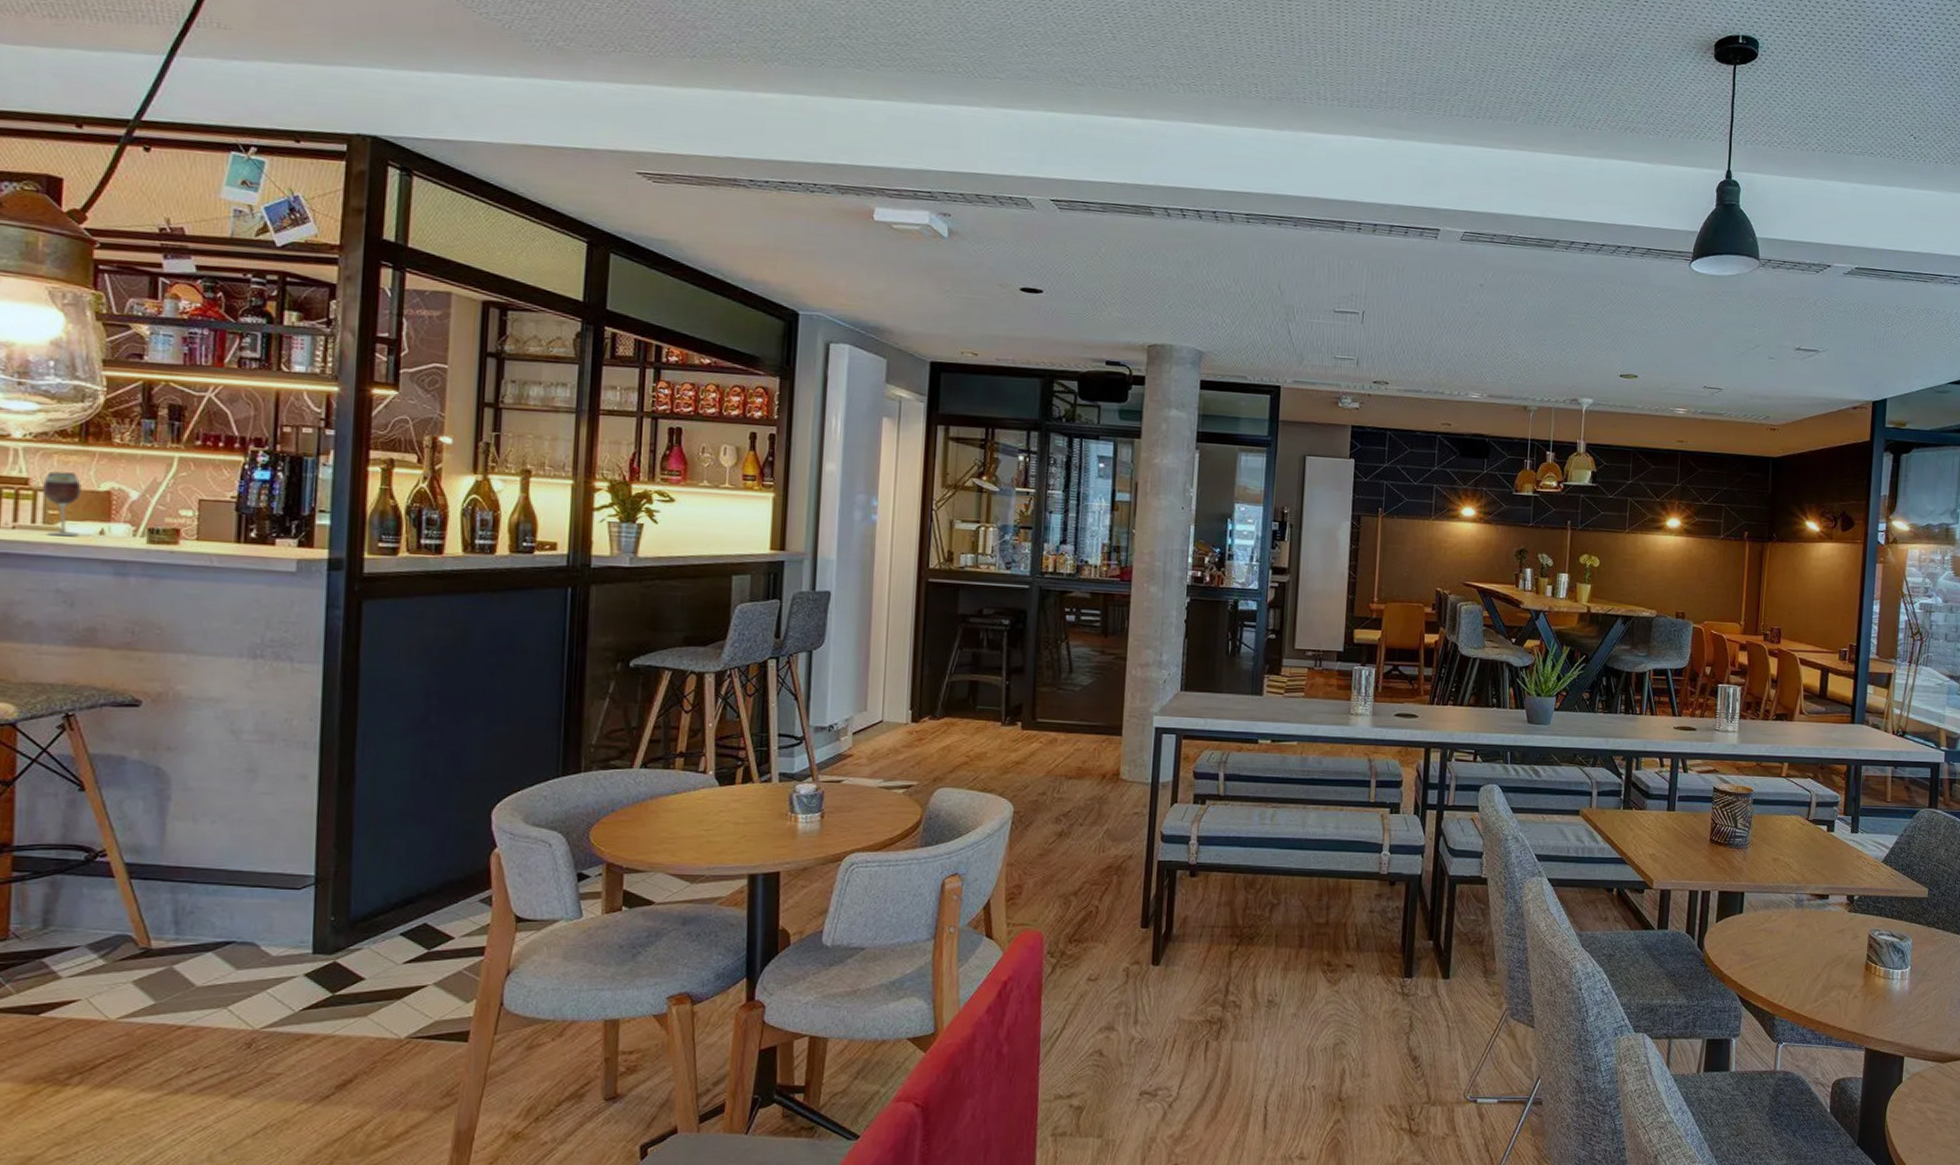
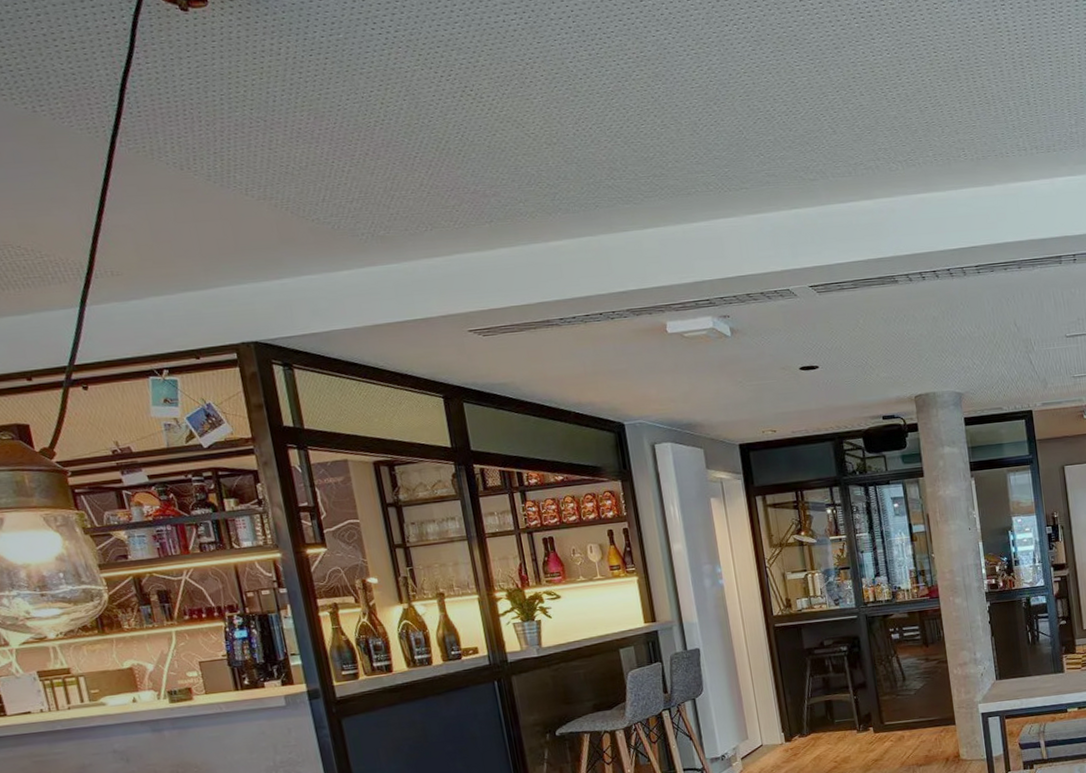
wineglass: present [43,471,82,537] -> none [80,658,118,710]

